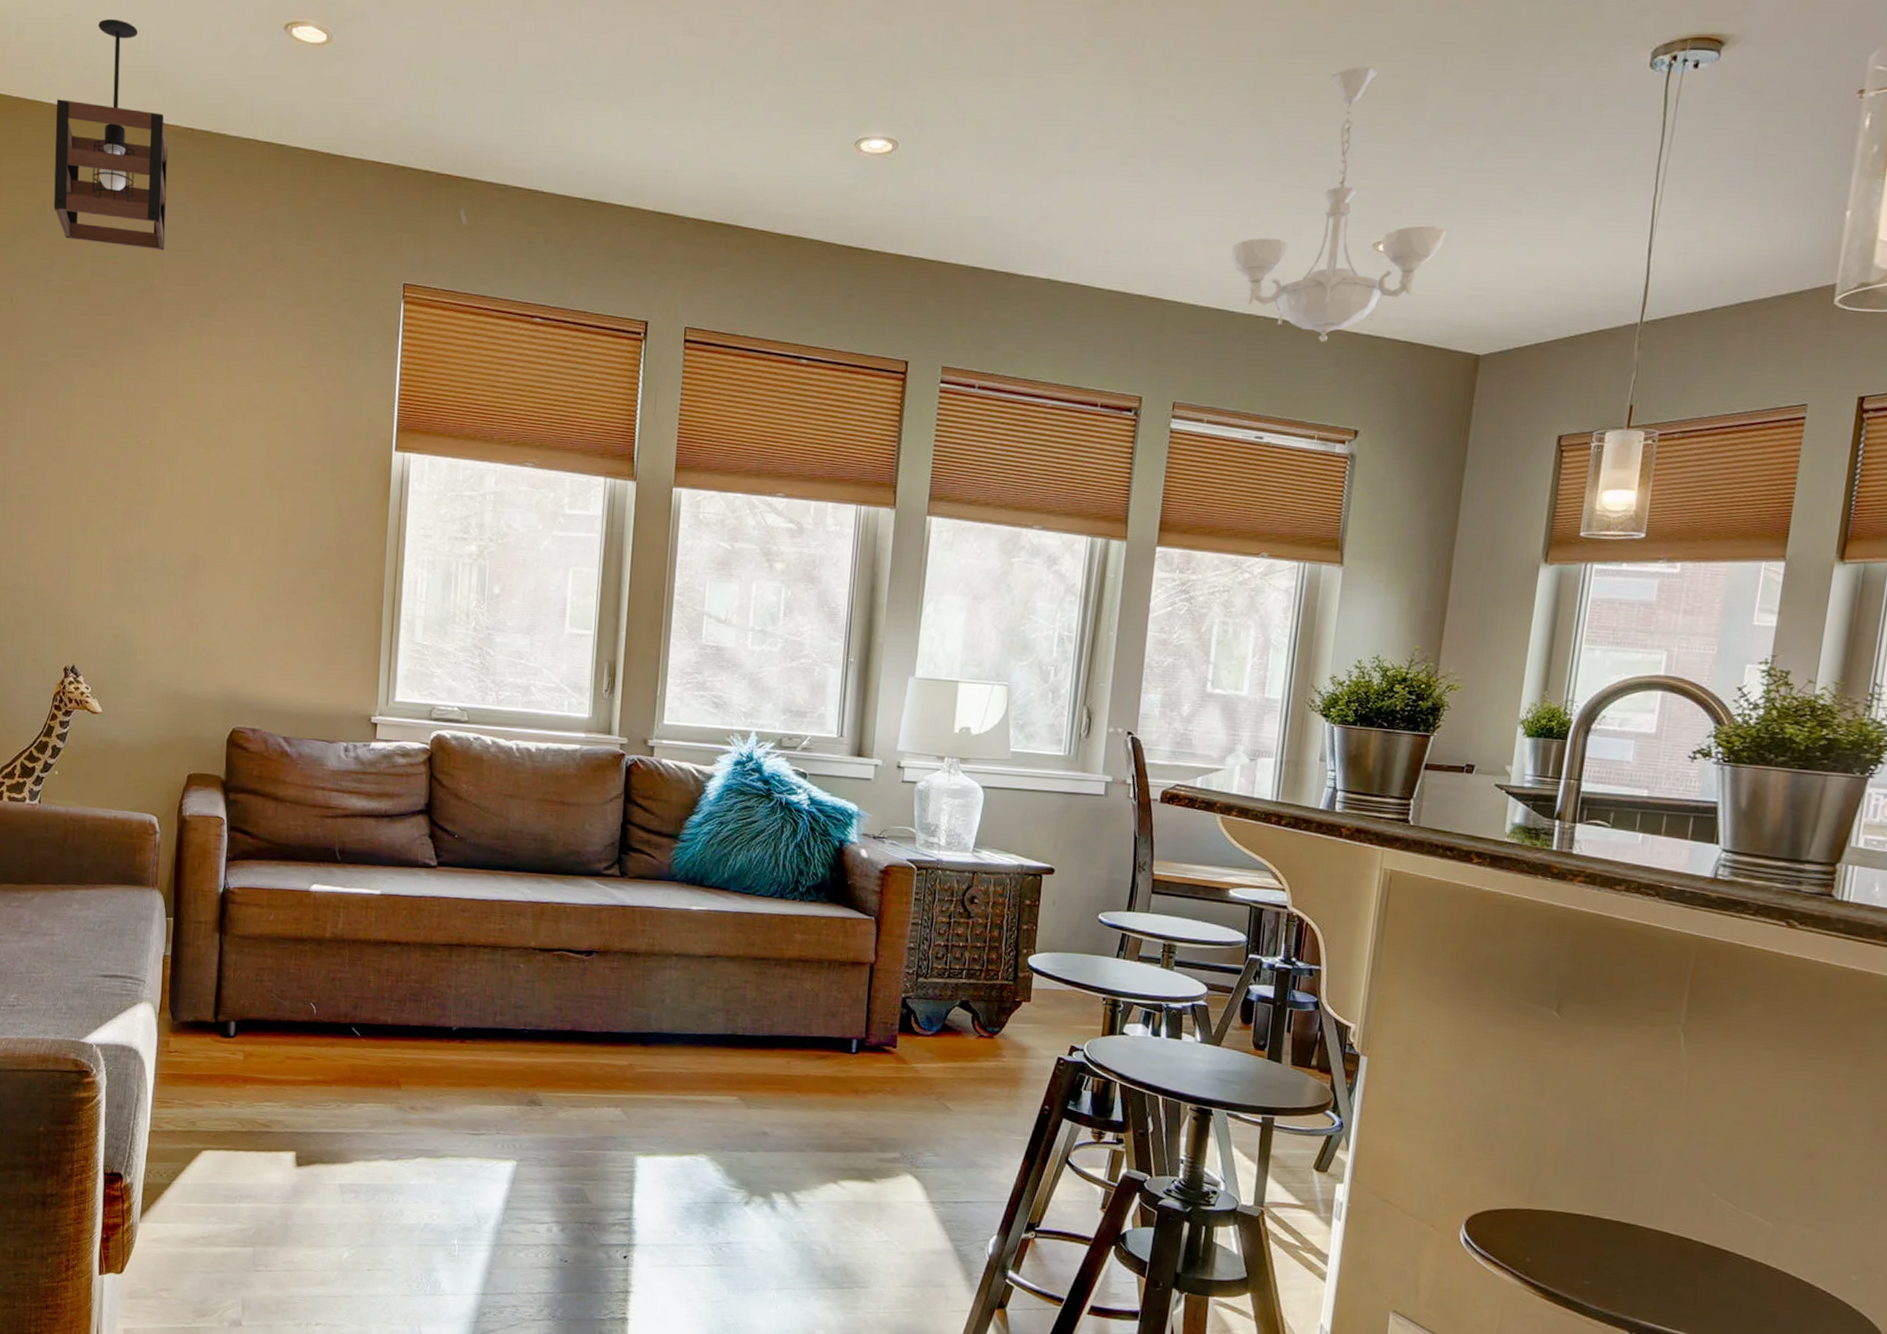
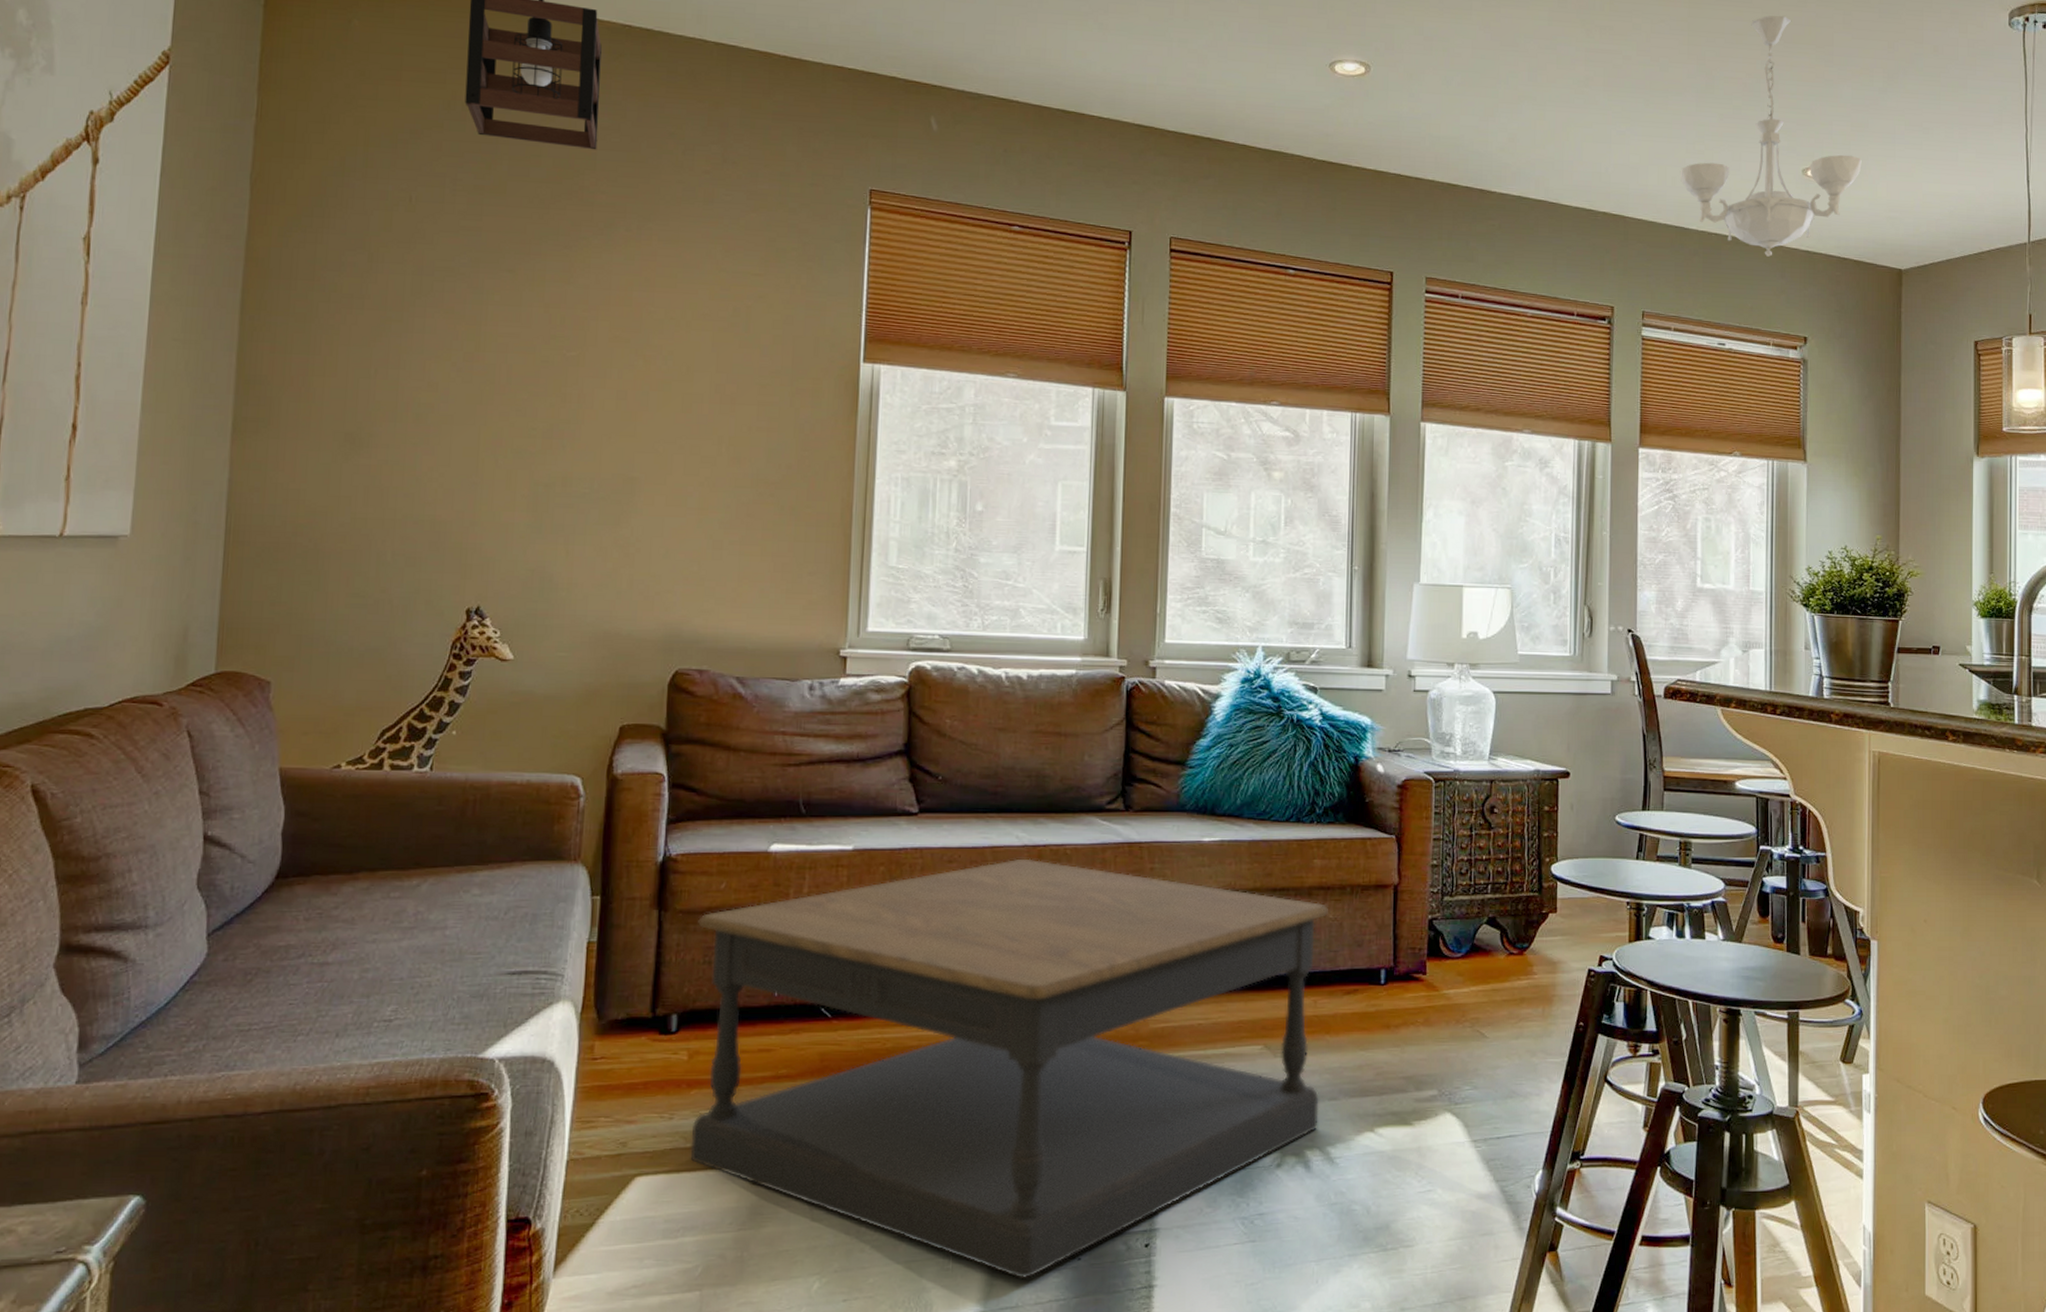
coffee table: none [245,912,806,1272] -> present [690,858,1328,1279]

